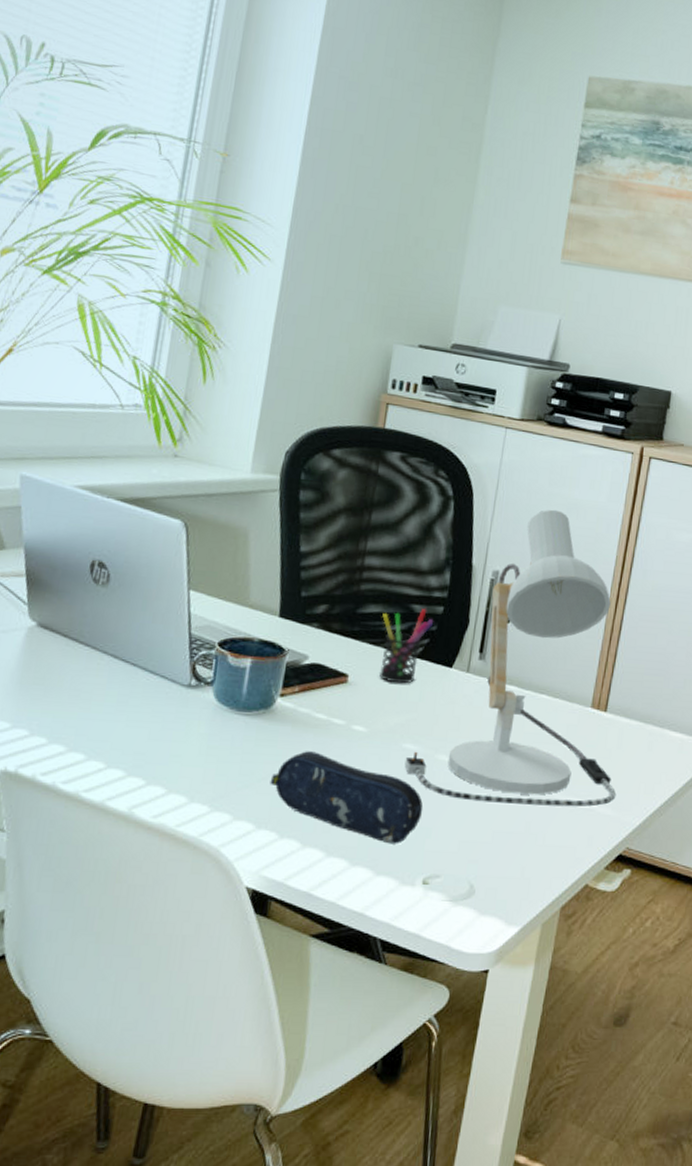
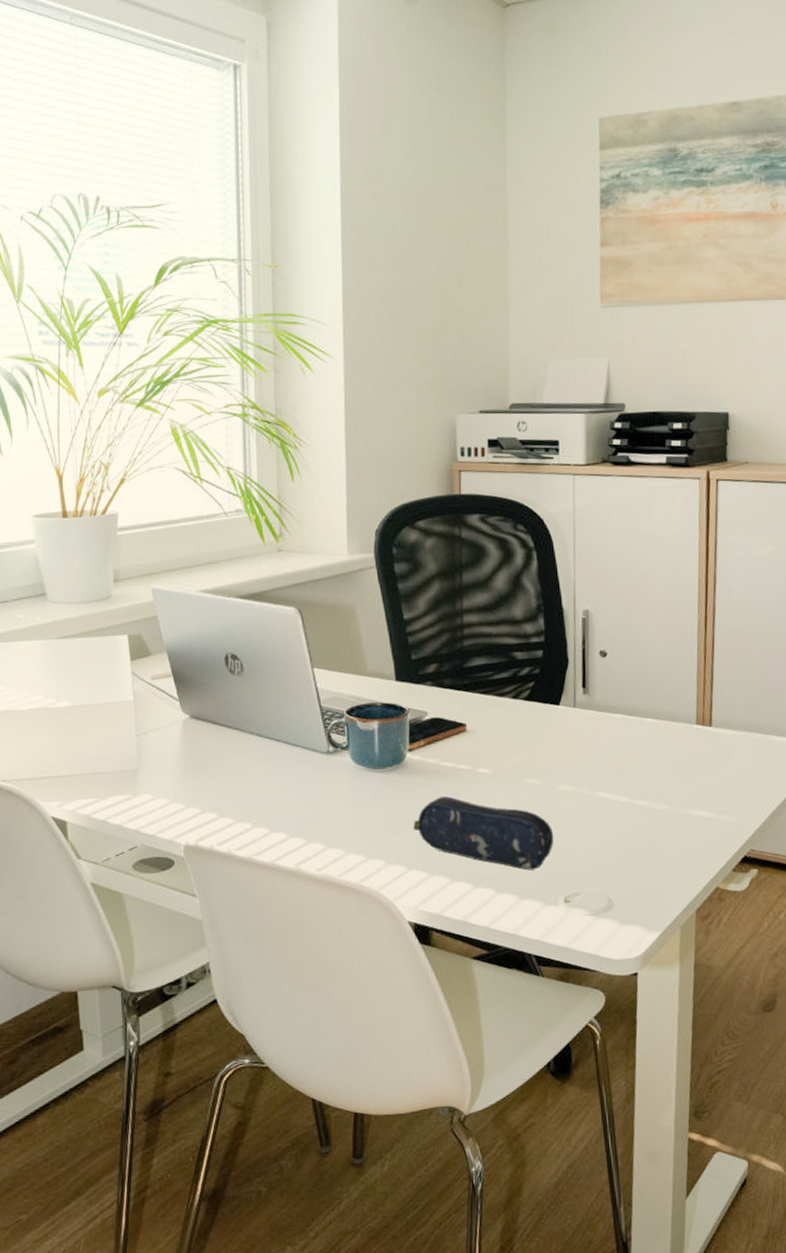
pen holder: present [379,608,434,684] -> none [488,654,536,726]
desk lamp: present [404,509,616,807] -> none [530,544,732,824]

